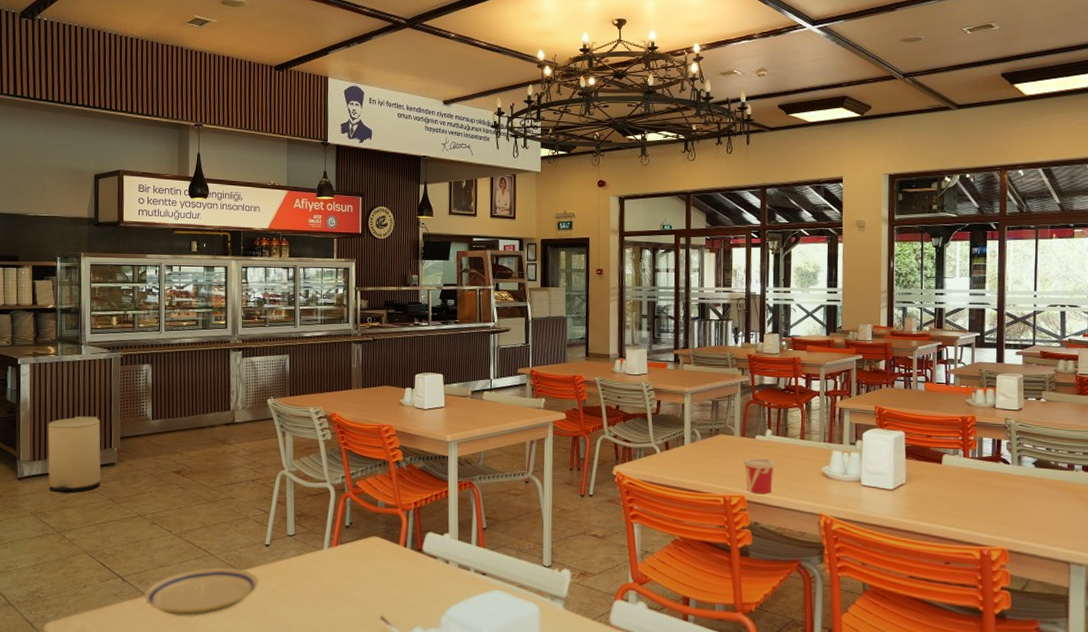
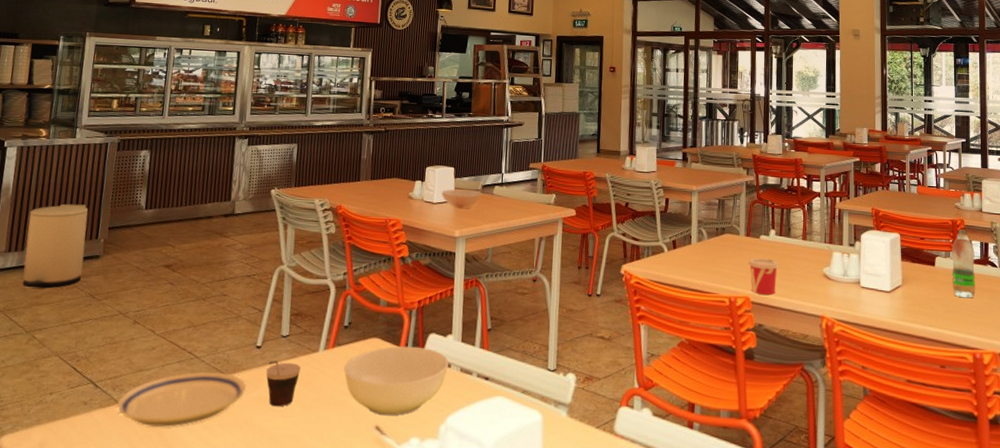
cup: none [276,557,308,599] -> present [266,360,301,407]
bowl: none [348,544,447,608] -> present [344,346,449,416]
soup bowl: none [431,394,472,415] -> present [441,188,483,209]
bottle: none [960,426,986,496] -> present [951,229,976,299]

